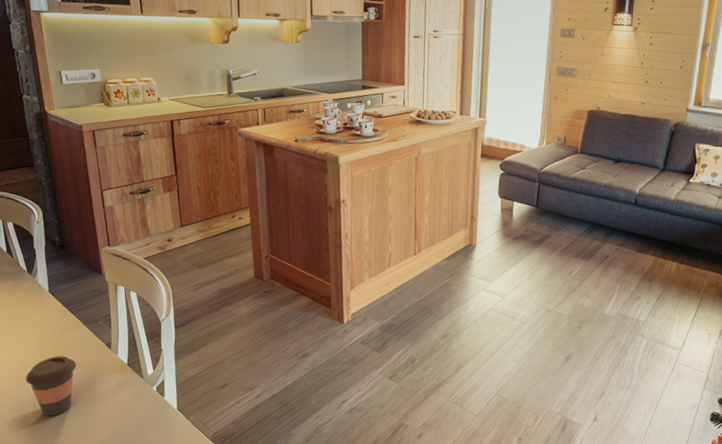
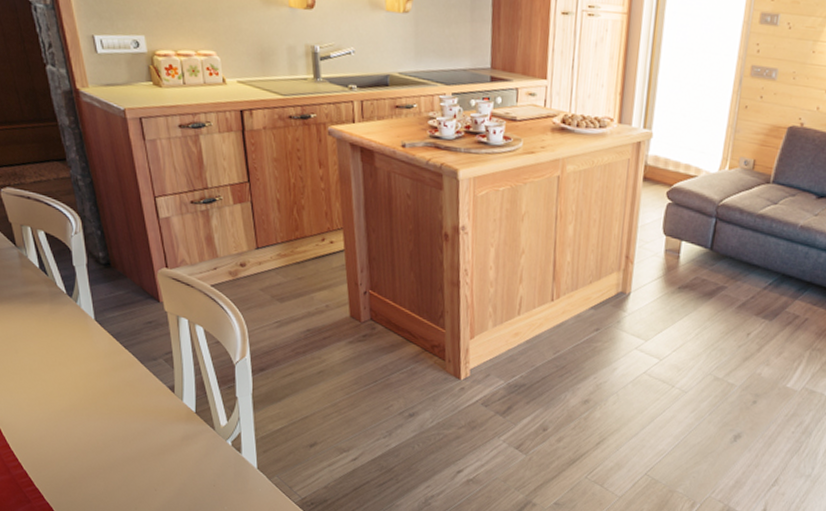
coffee cup: present [25,356,77,416] -> none [72,397,133,467]

